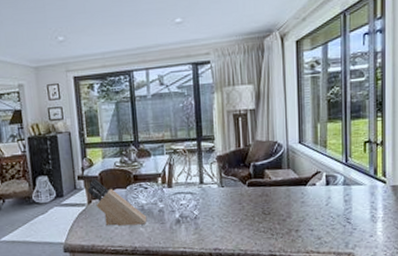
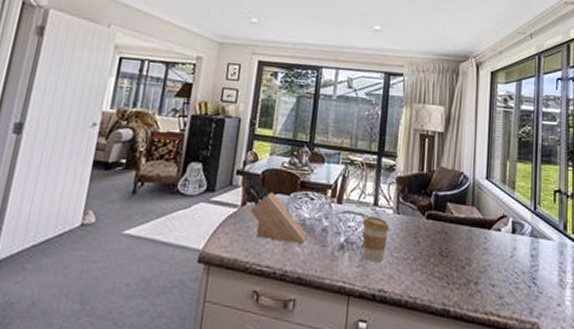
coffee cup: none [192,192,217,228] -> present [362,216,390,262]

